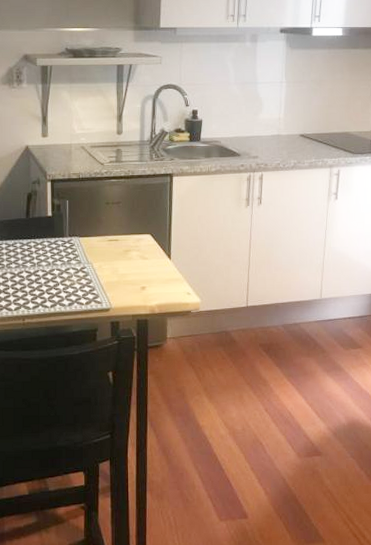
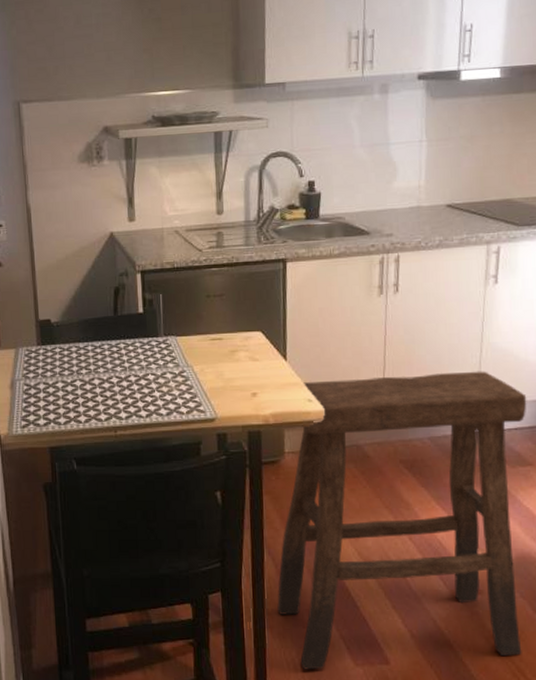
stool: none [157,270,358,526] -> present [277,371,527,670]

